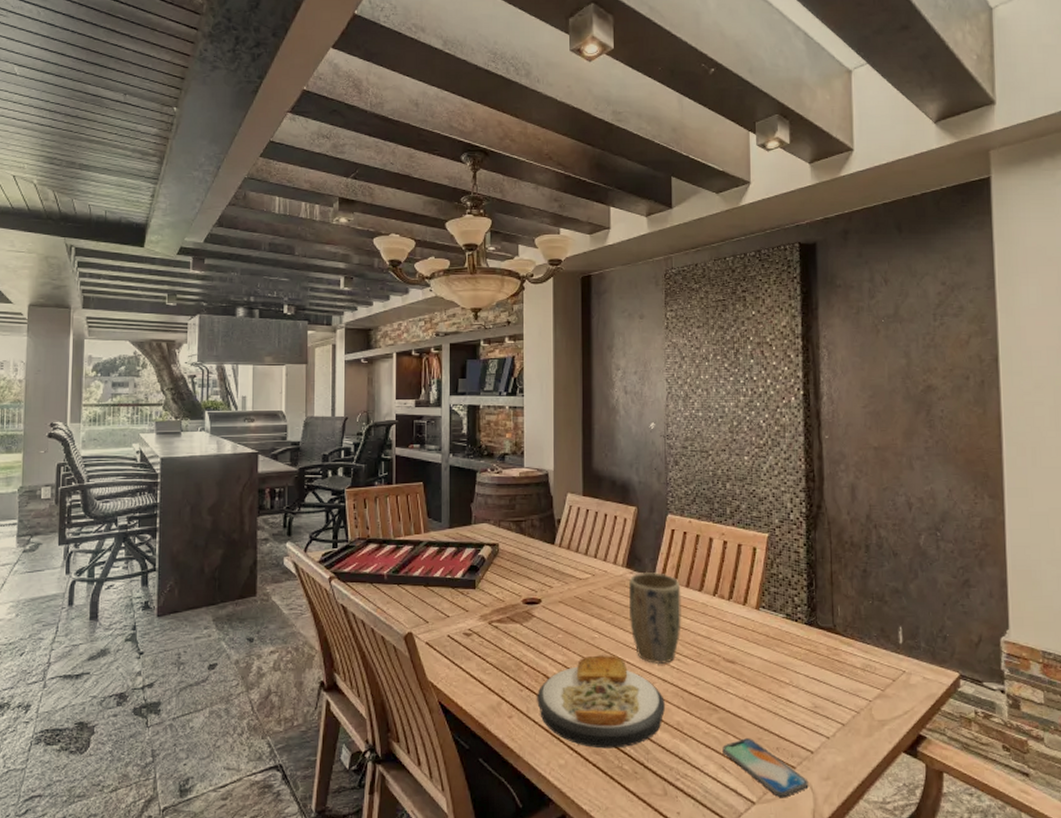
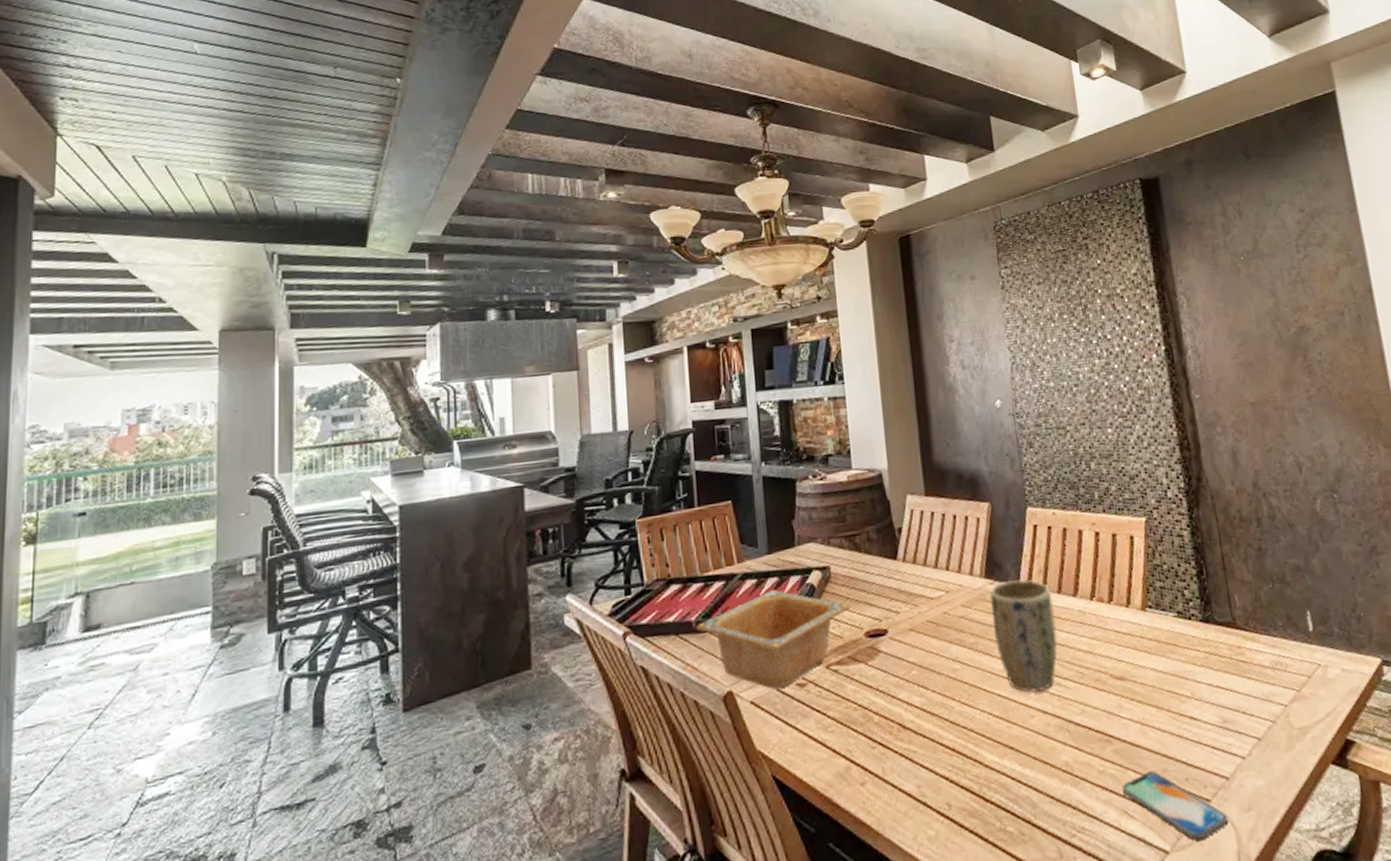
serving bowl: none [387,558,512,636] -> present [696,590,850,690]
plate: present [537,655,666,749] -> none [893,688,1050,810]

